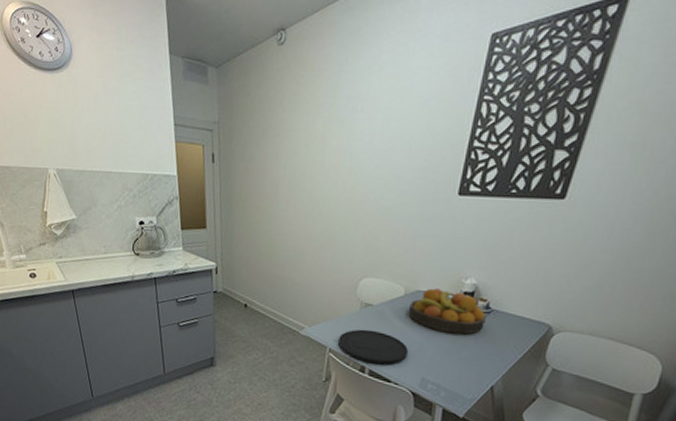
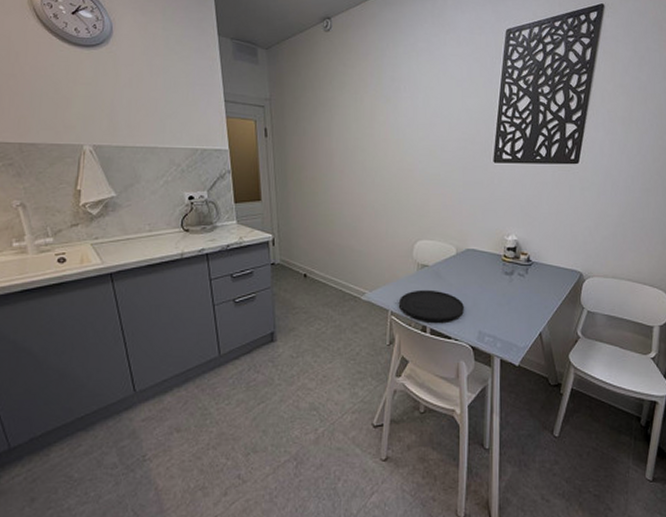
fruit bowl: present [408,288,485,335] -> none [461,246,528,287]

